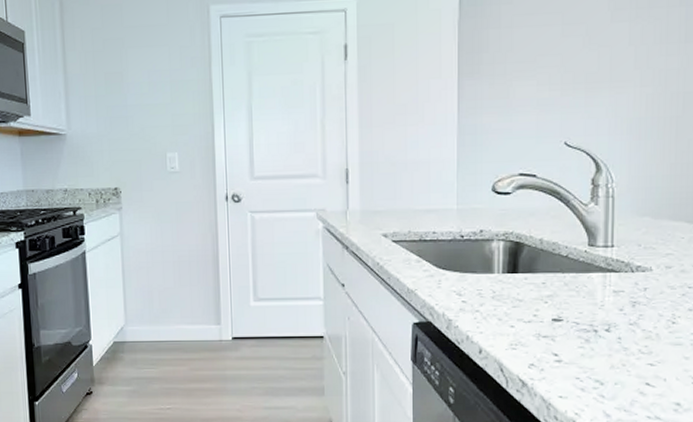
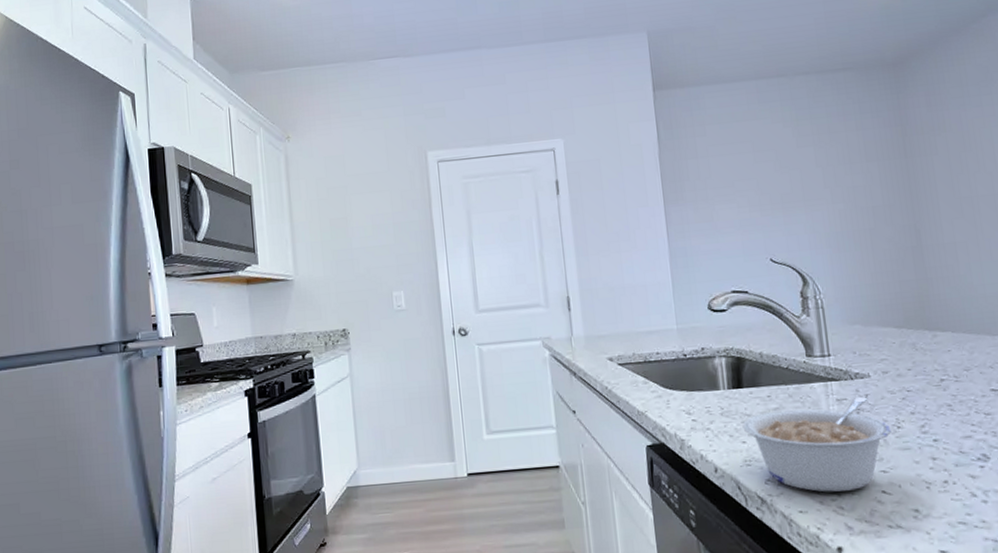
legume: none [513,290,665,380] -> present [742,397,891,493]

